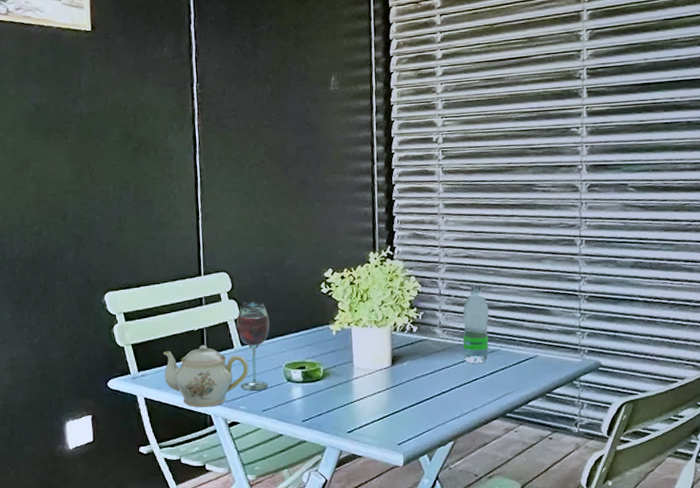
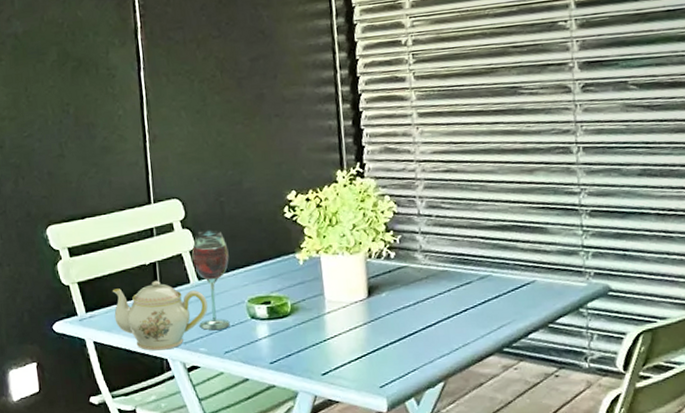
bottle: present [462,285,489,364] -> none [446,202,479,293]

